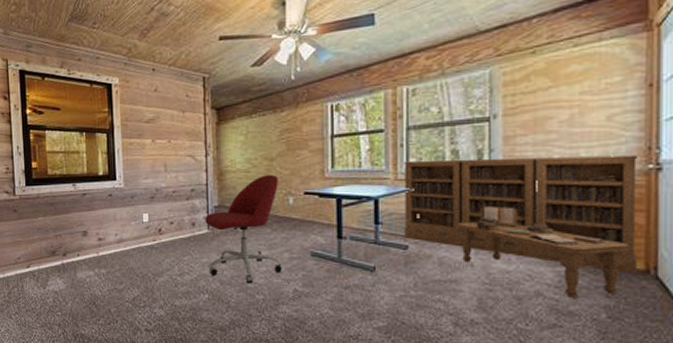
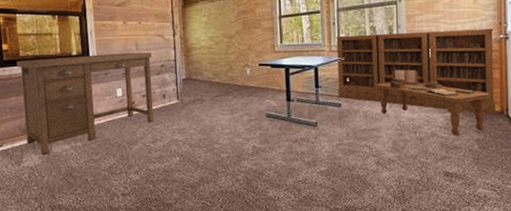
desk: none [45,174,182,279] -> present [16,52,154,155]
office chair: present [205,175,283,284] -> none [174,50,244,145]

